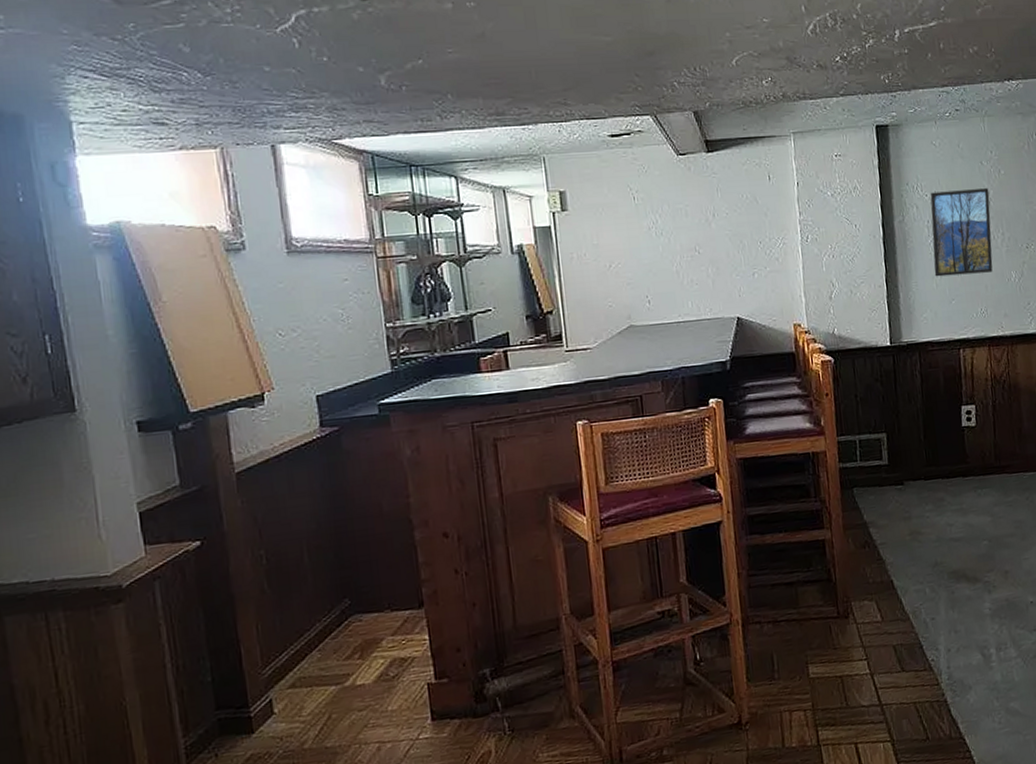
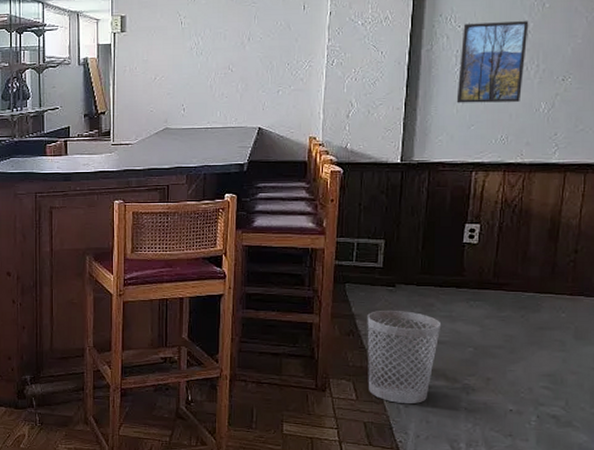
wastebasket: none [880,510,955,617] -> present [367,310,442,404]

